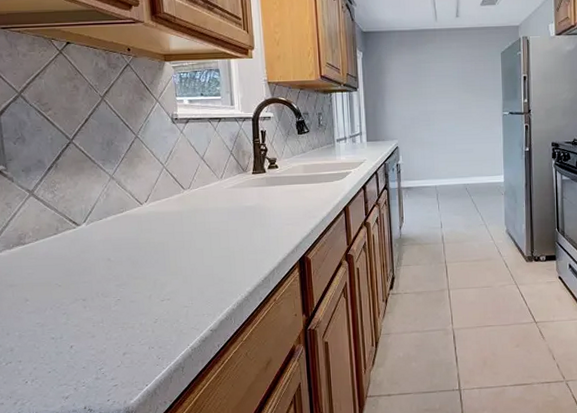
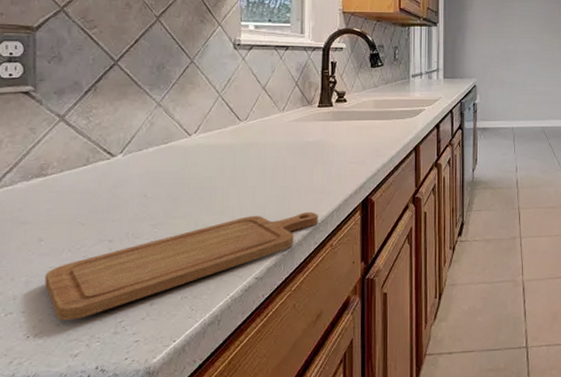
chopping board: none [34,270,261,368] -> present [45,211,318,321]

